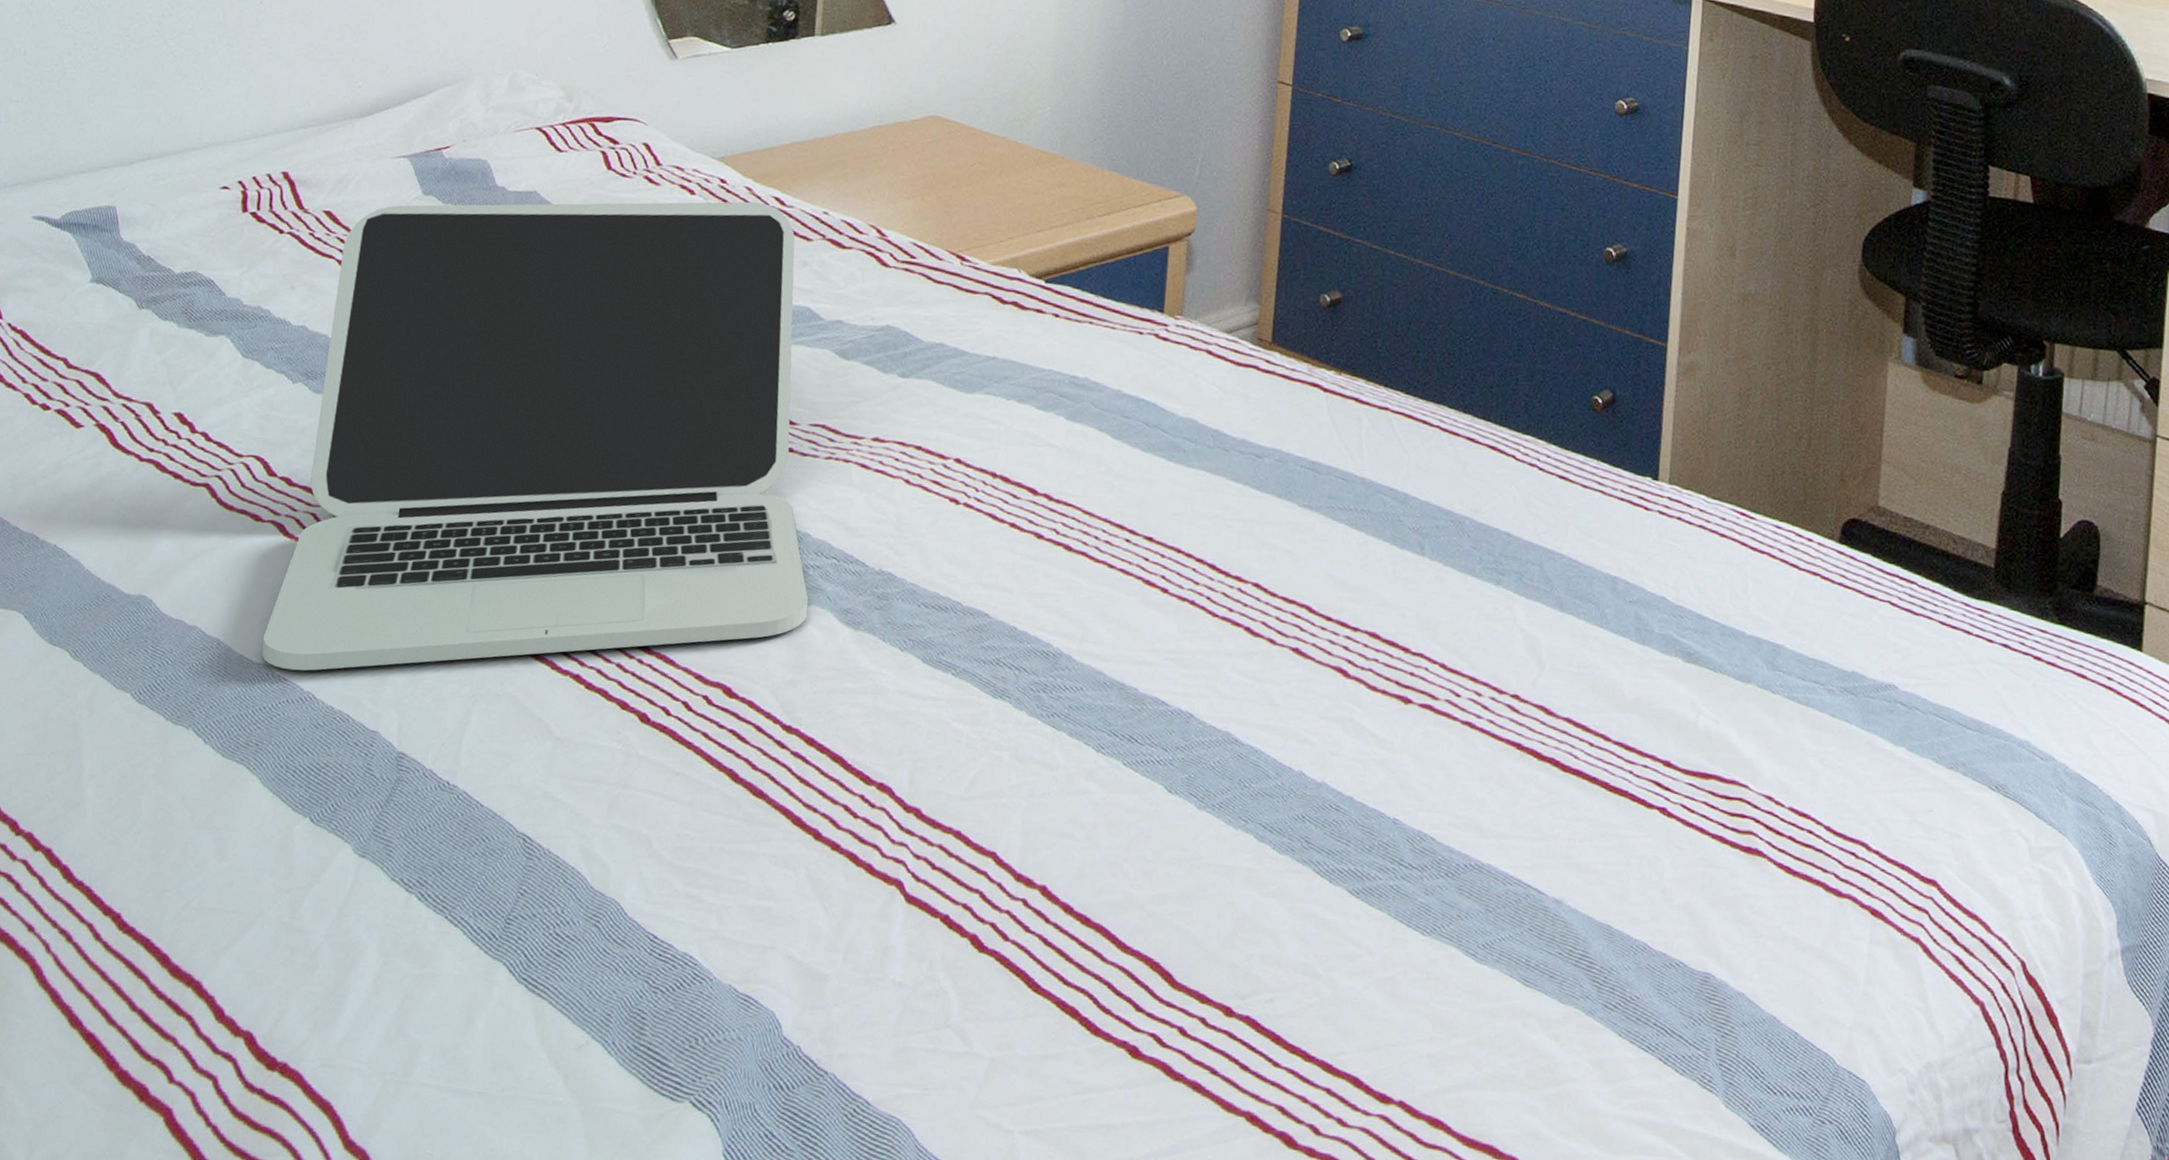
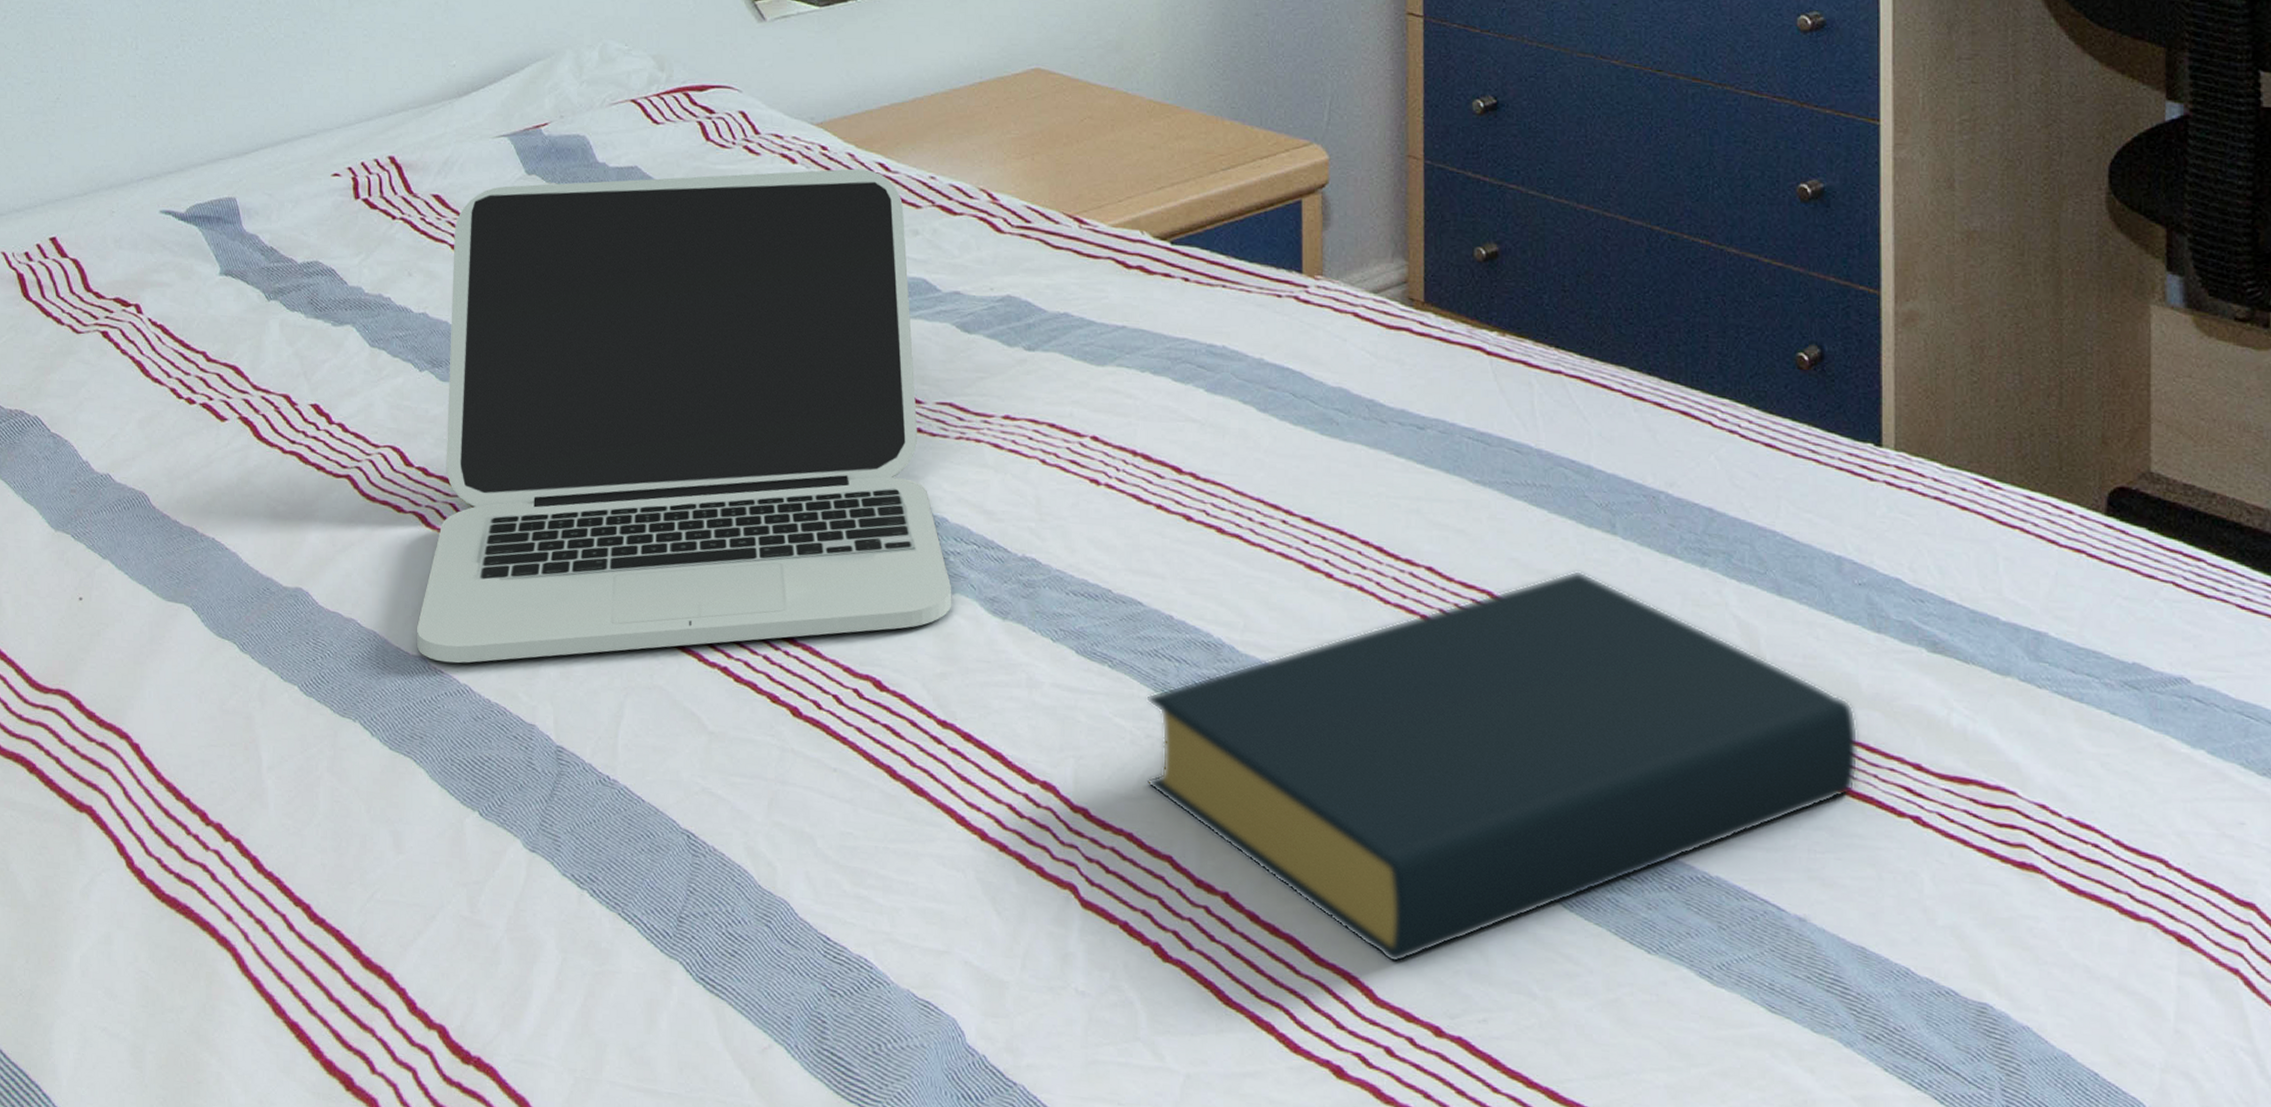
hardback book: none [978,587,1620,949] -> present [1146,570,1858,963]

